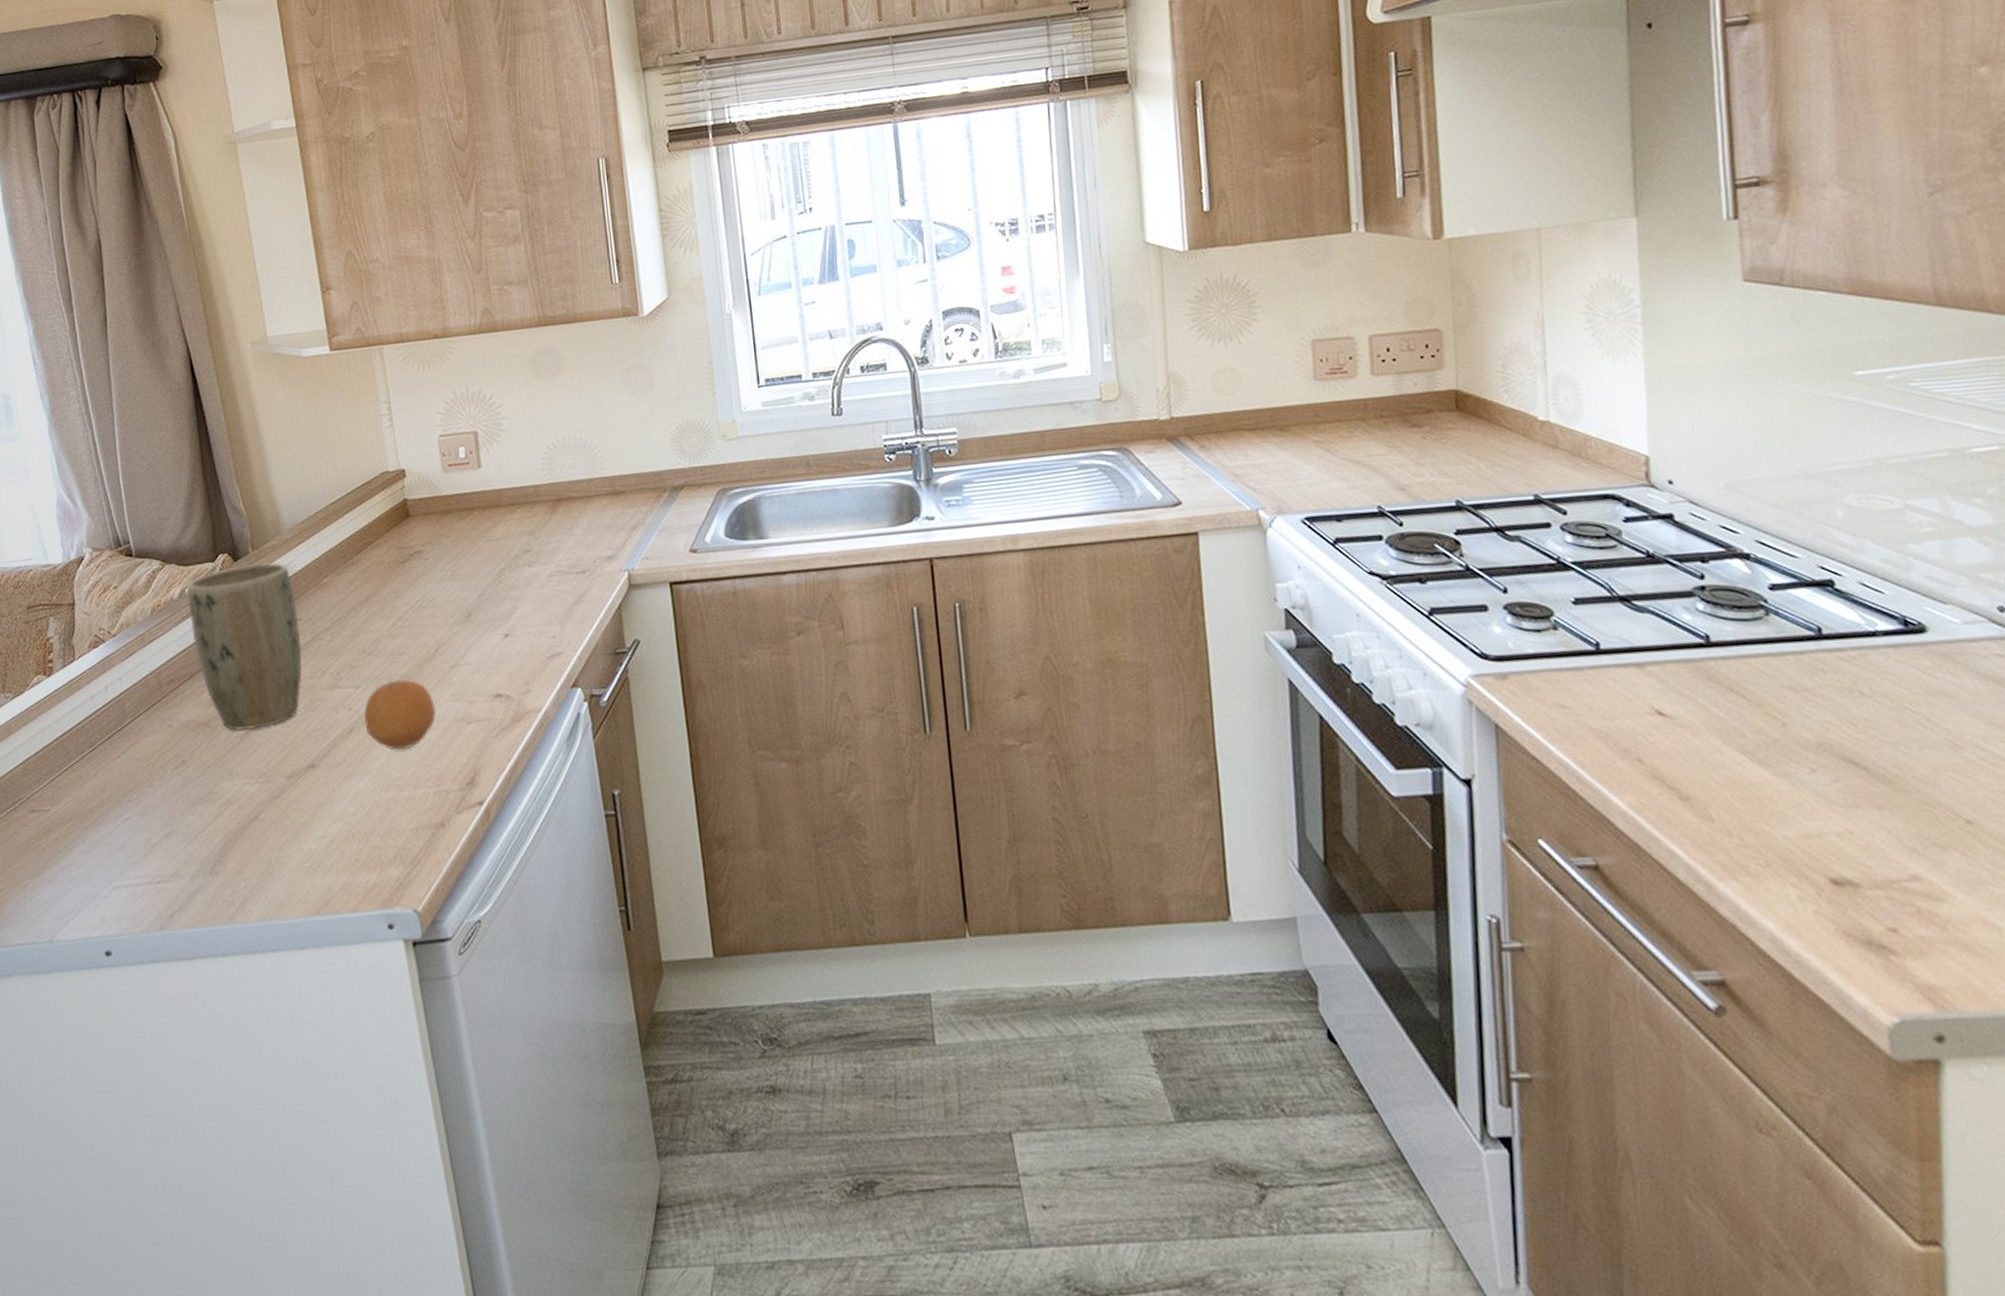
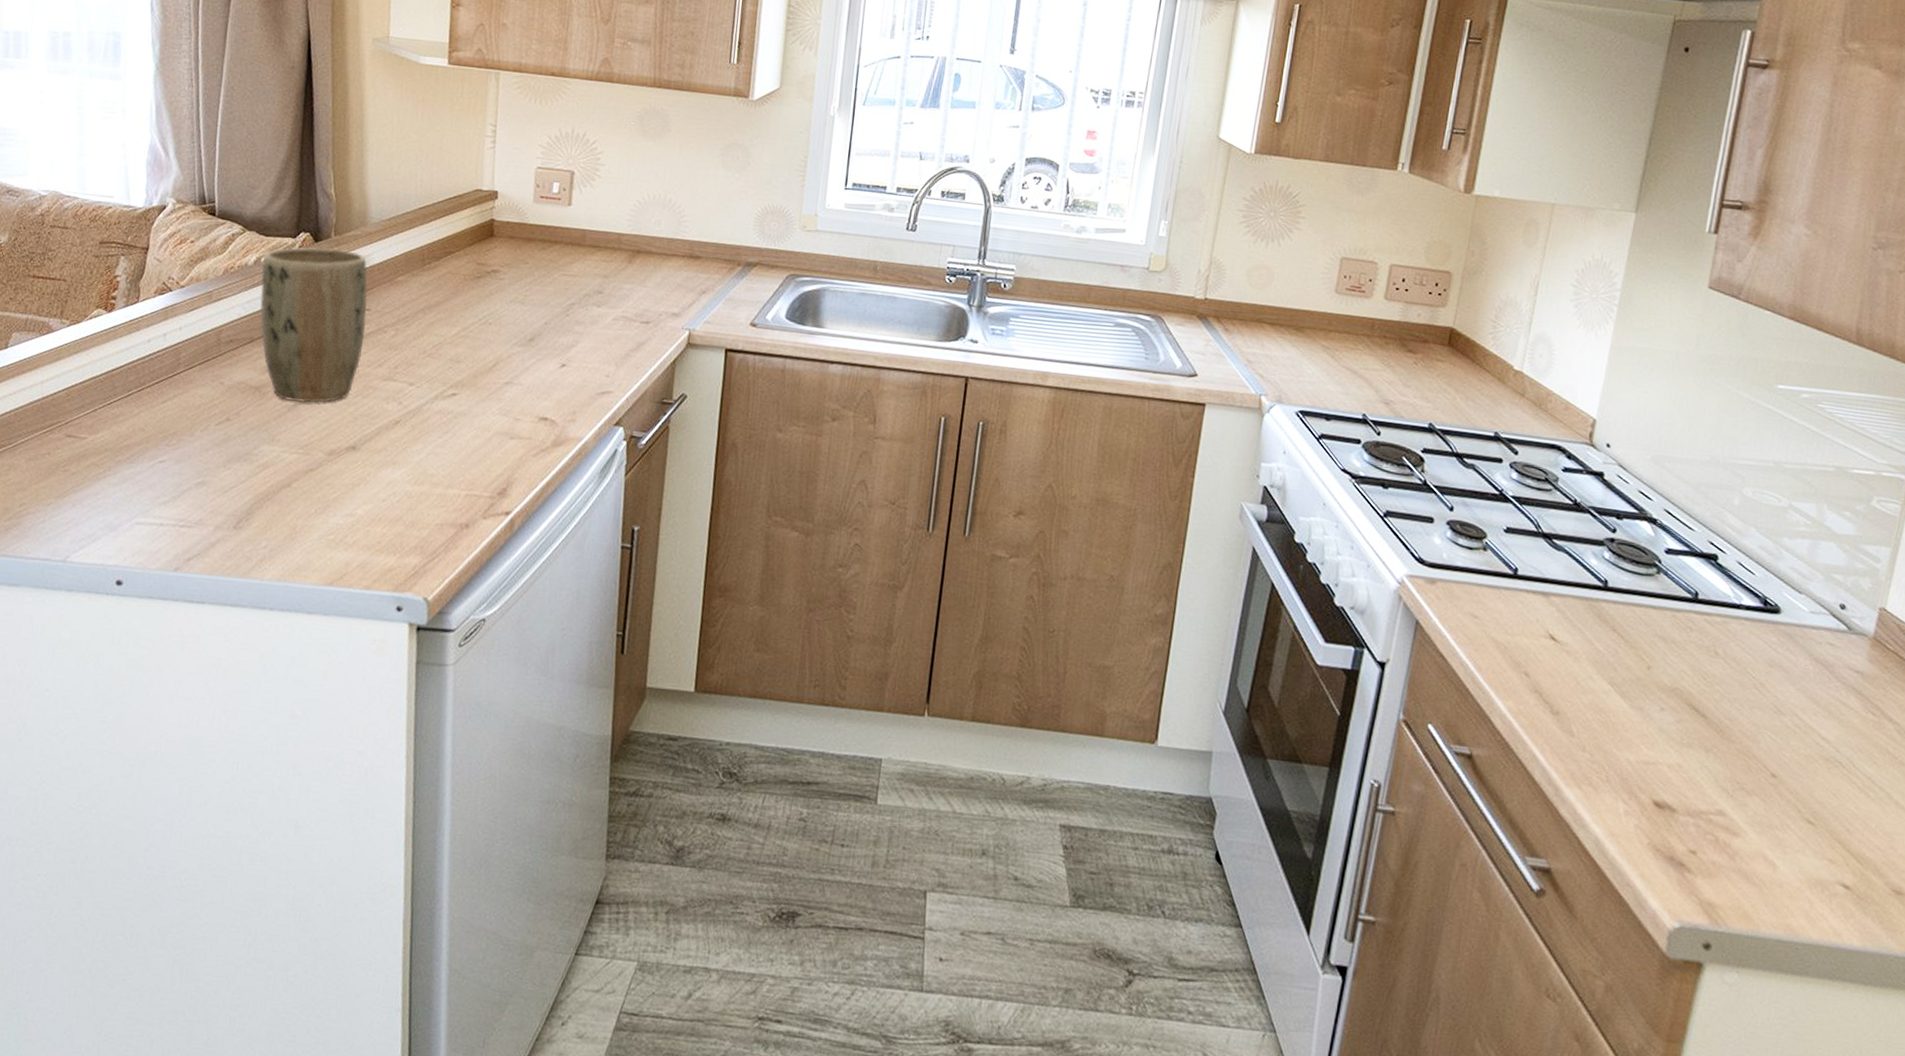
fruit: present [364,679,436,751] -> none [411,384,483,450]

